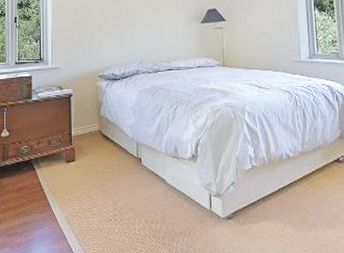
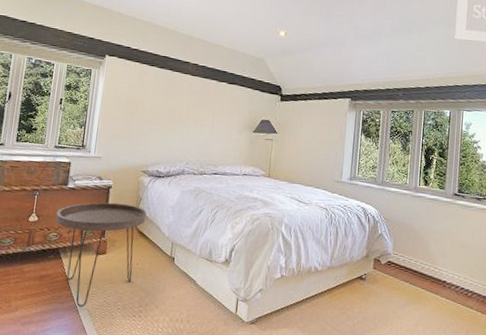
side table: none [25,110,109,215] -> present [56,202,147,307]

